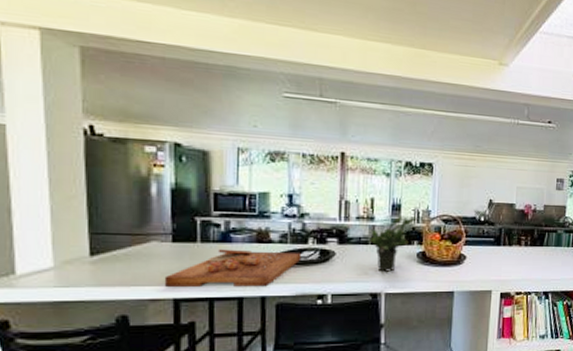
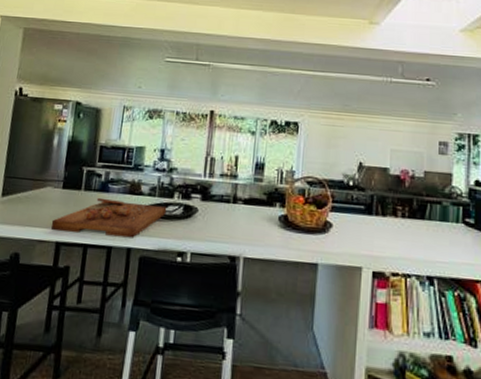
potted plant: present [368,216,417,272] -> none [230,175,280,234]

